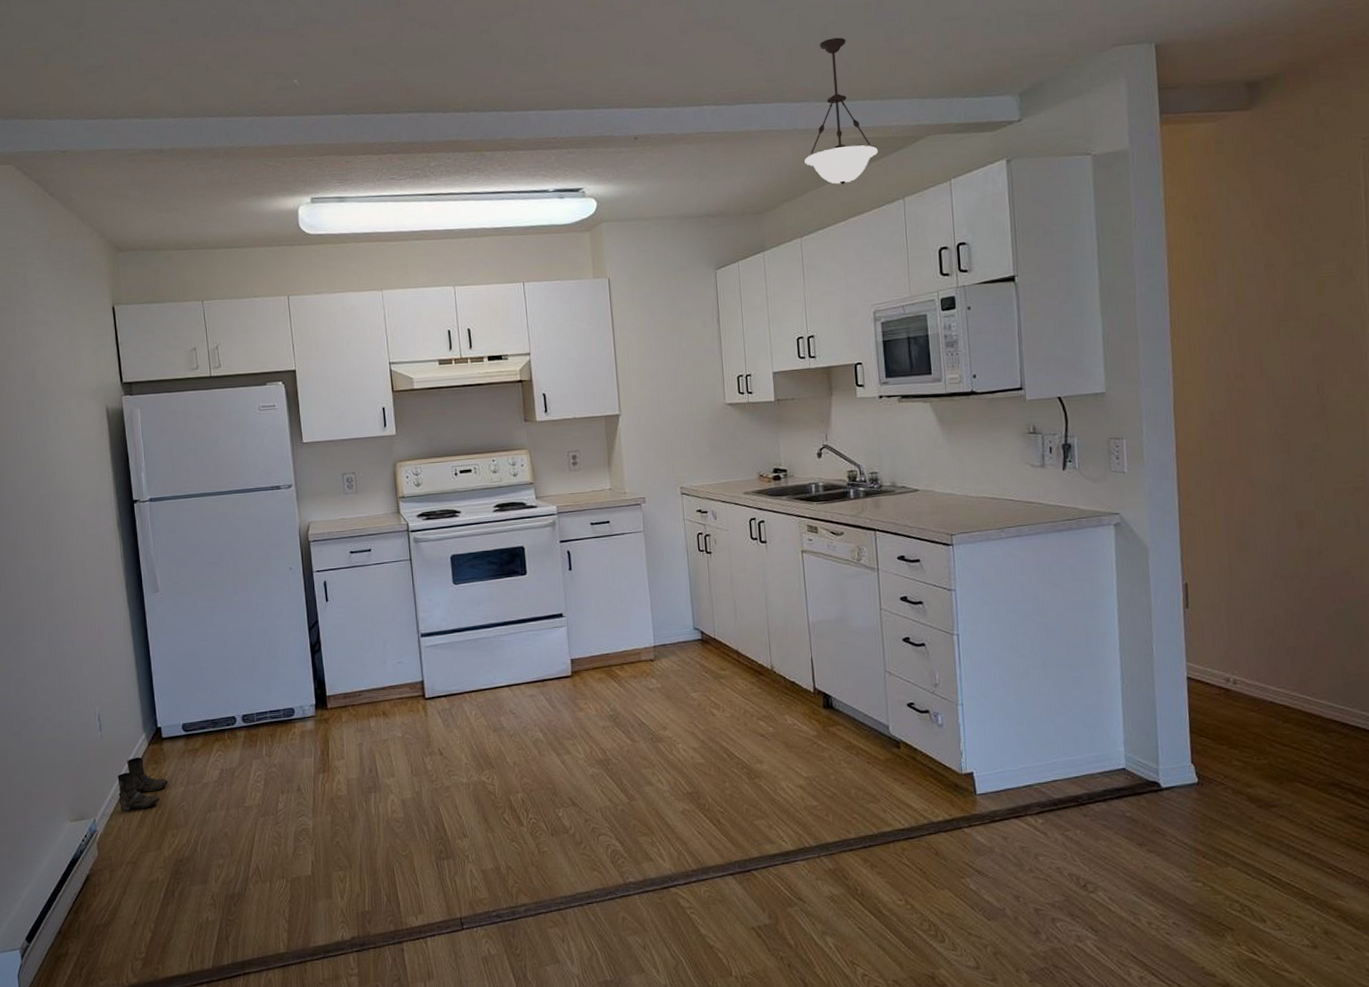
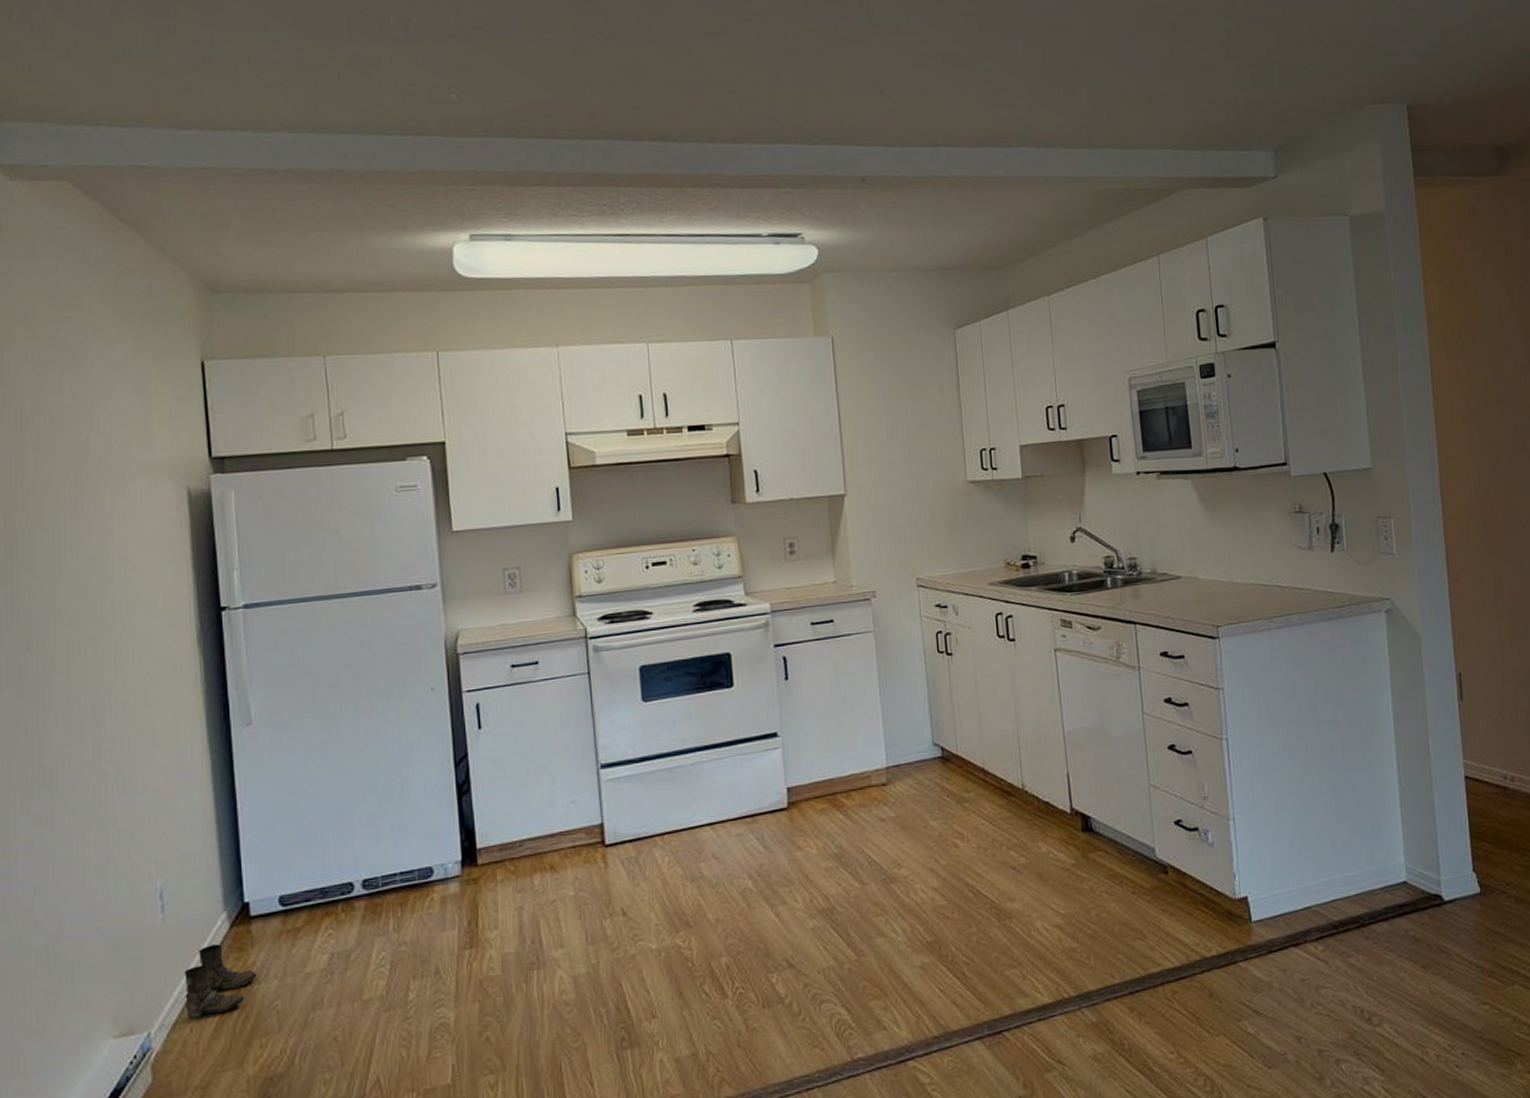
pendant light: present [804,37,878,185] -> none [1051,80,1130,239]

